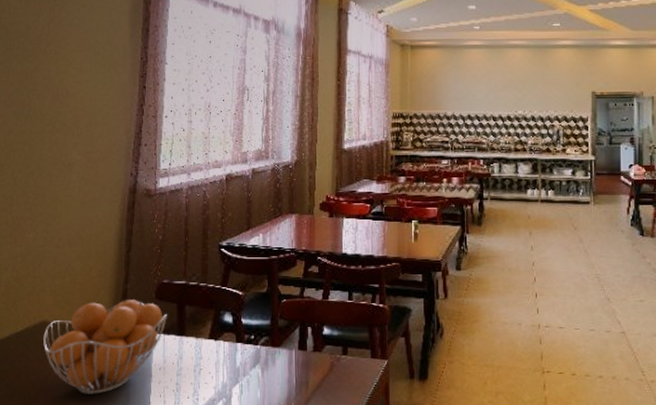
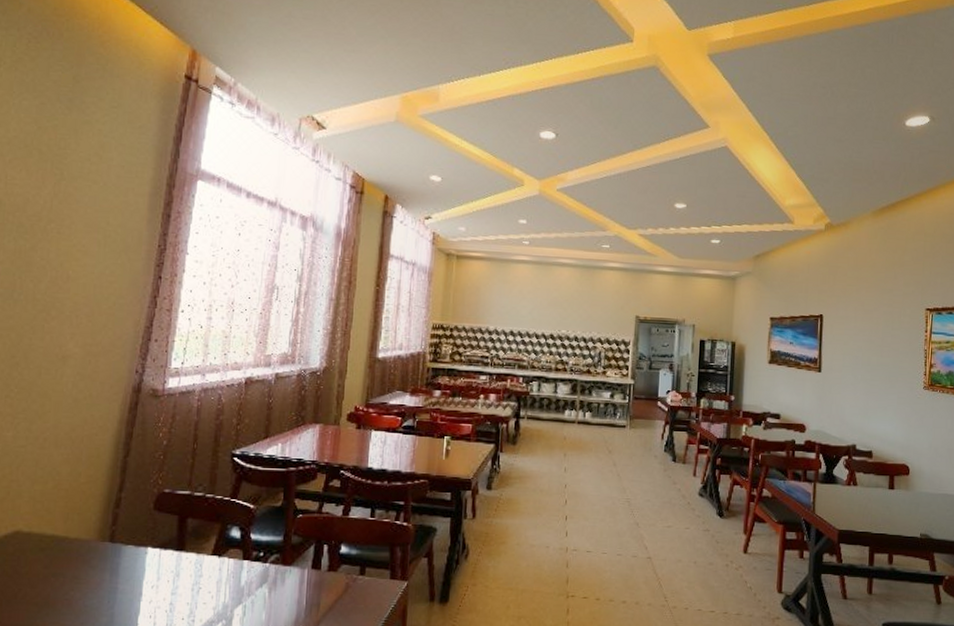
fruit basket: present [43,300,168,394] -> none [14,510,167,614]

